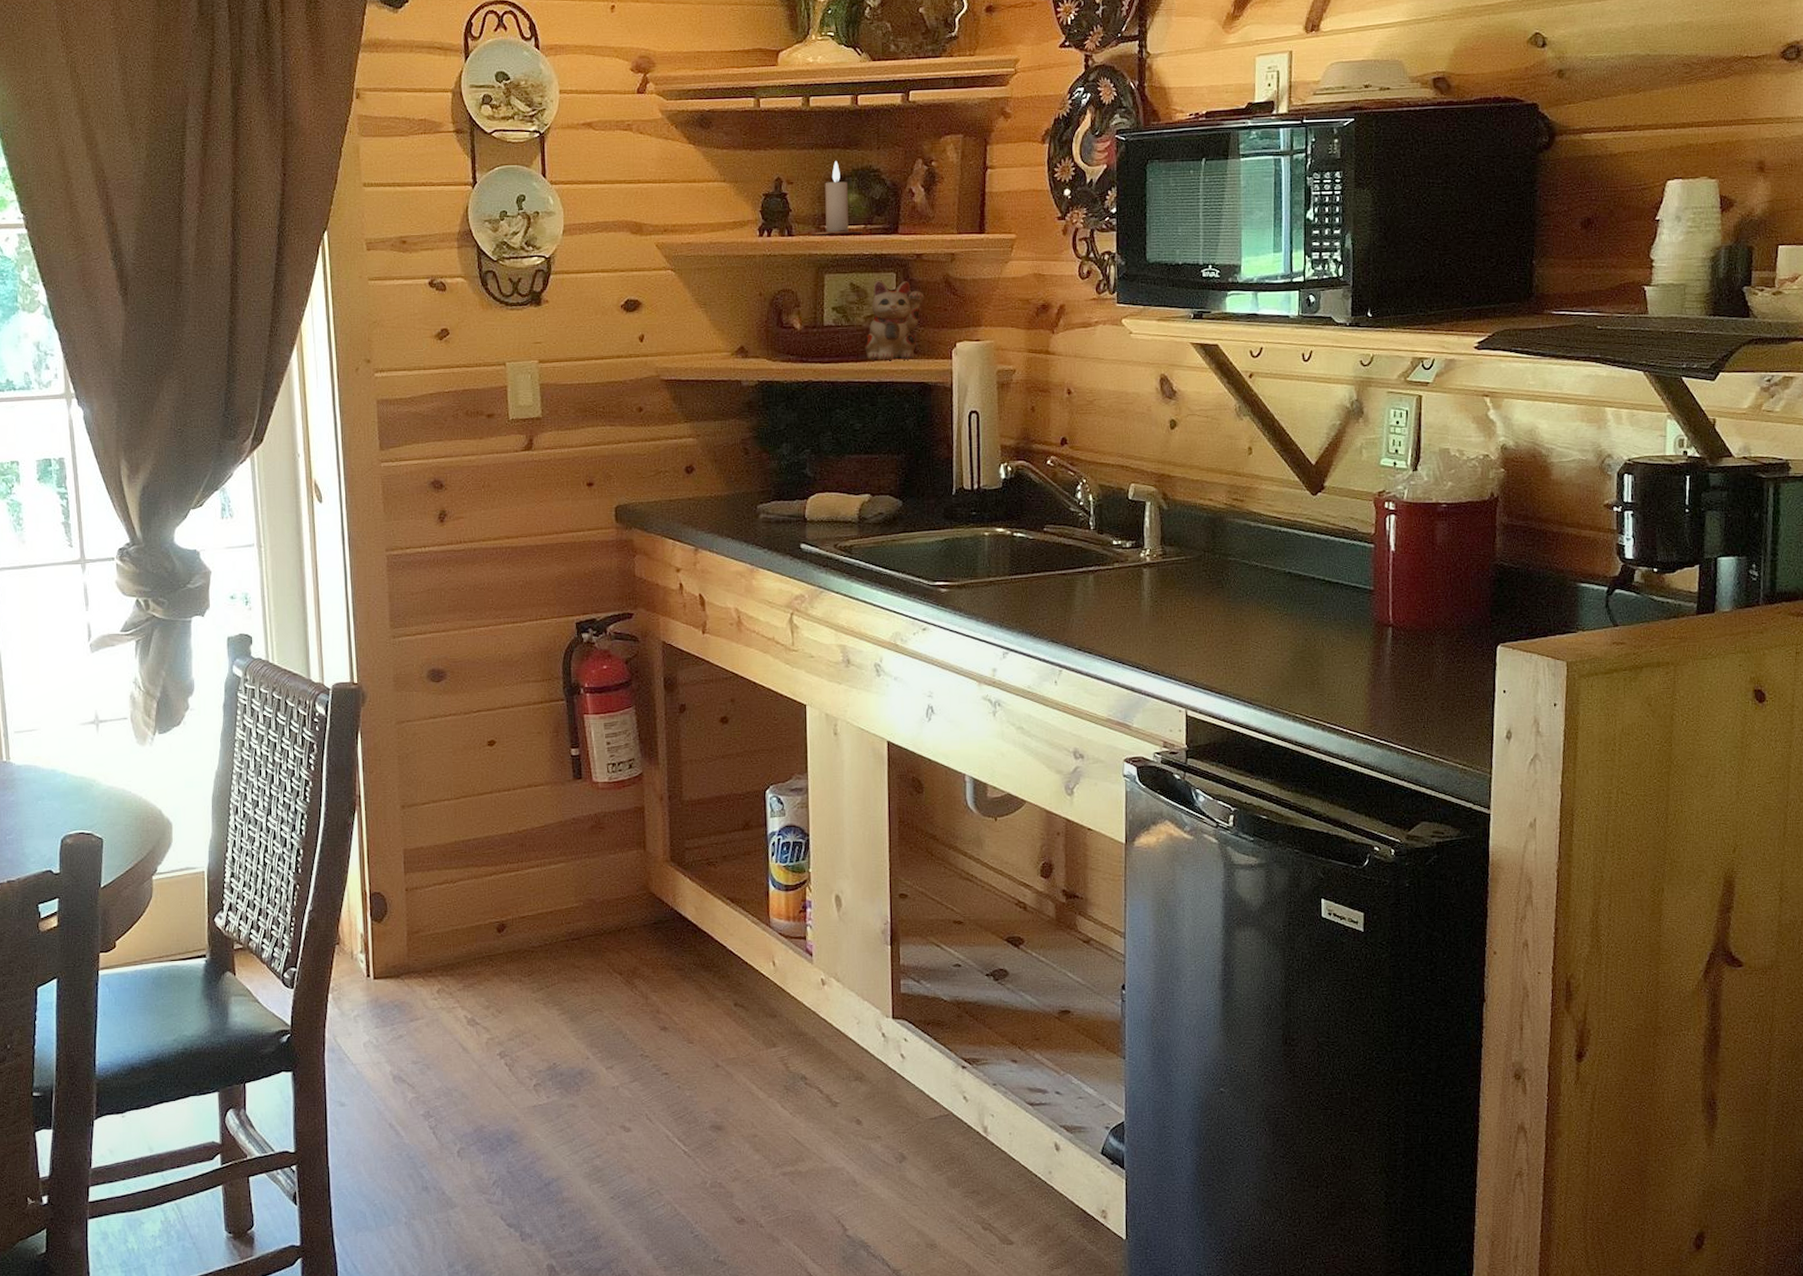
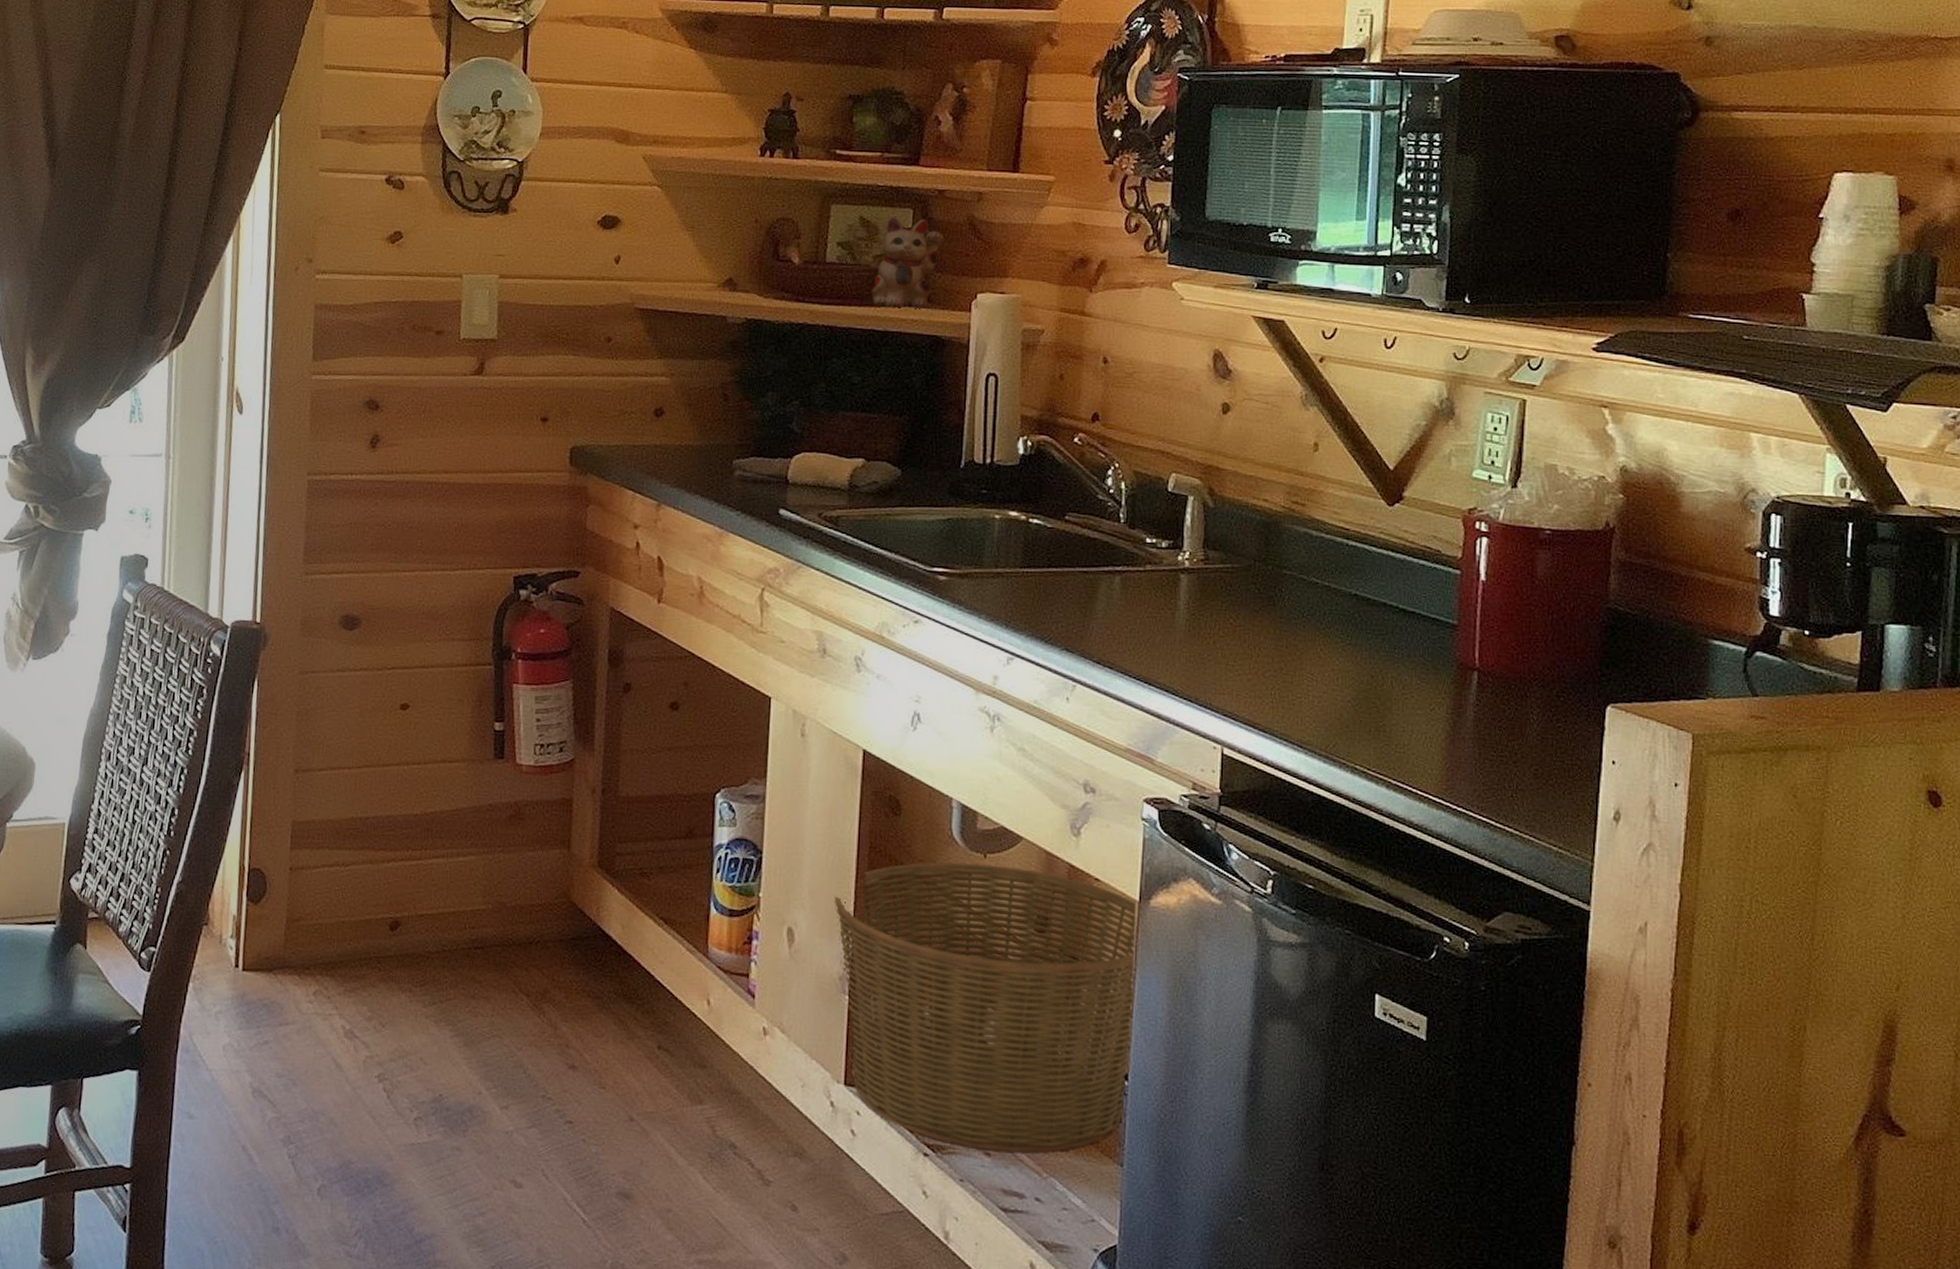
candle: present [811,160,864,237] -> none [820,78,880,164]
basket: none [872,826,1126,1058] -> present [834,862,1138,1153]

